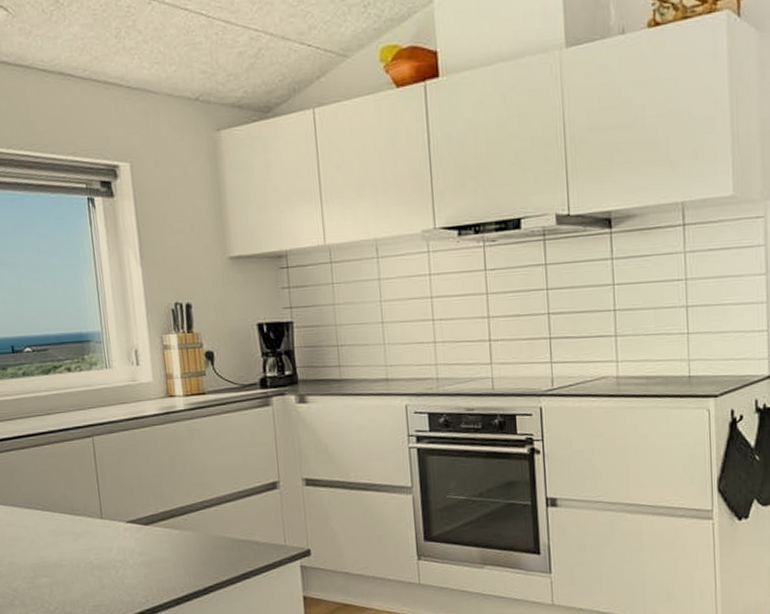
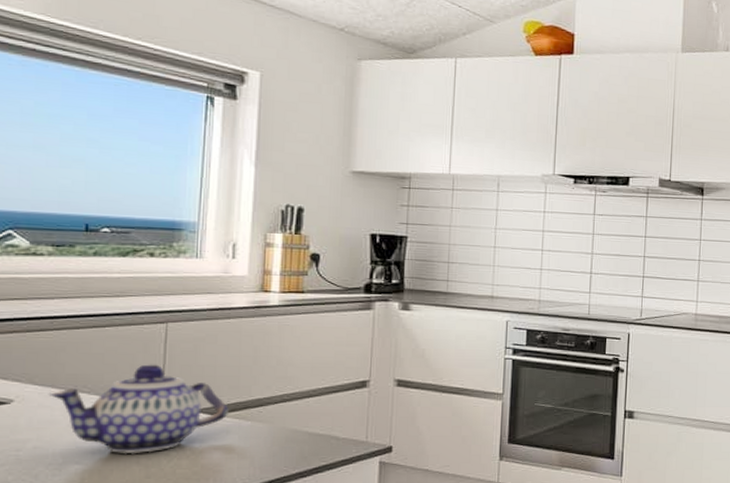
teapot: none [11,478,159,567] -> present [48,364,230,454]

